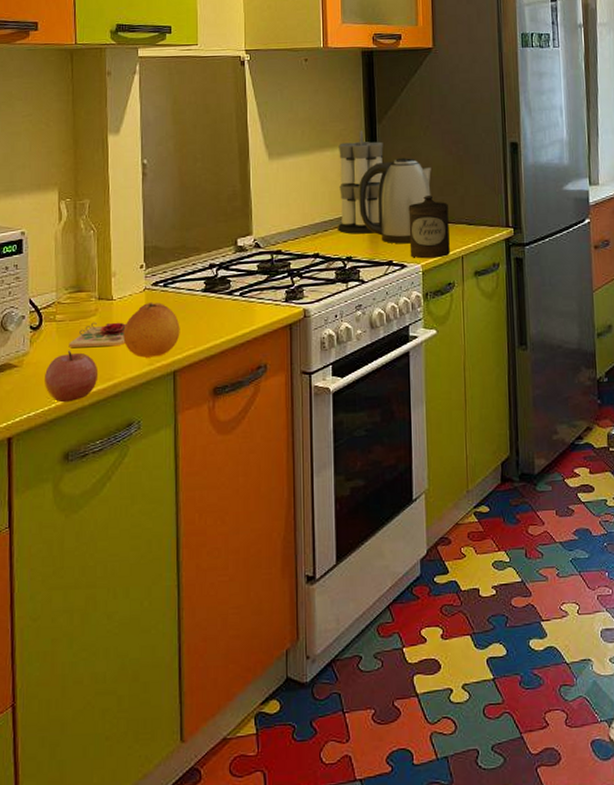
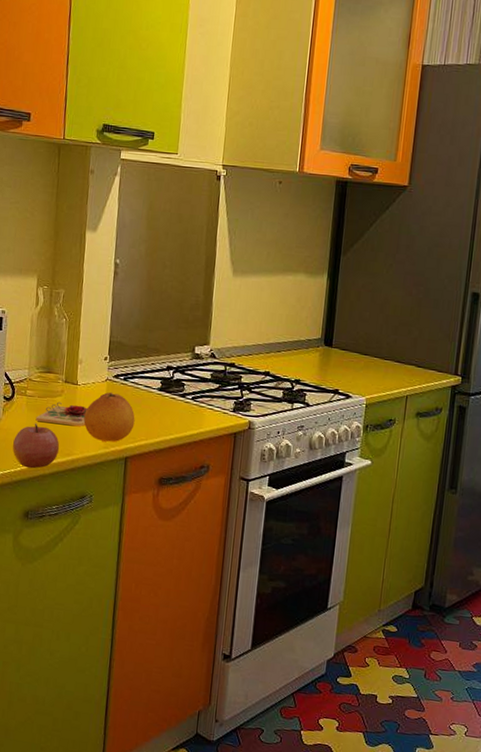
spice rack: present [338,130,384,234] -> none [290,260,345,361]
kettle: present [359,158,431,244] -> none [313,292,389,376]
canister: present [408,196,450,259] -> none [356,333,400,395]

